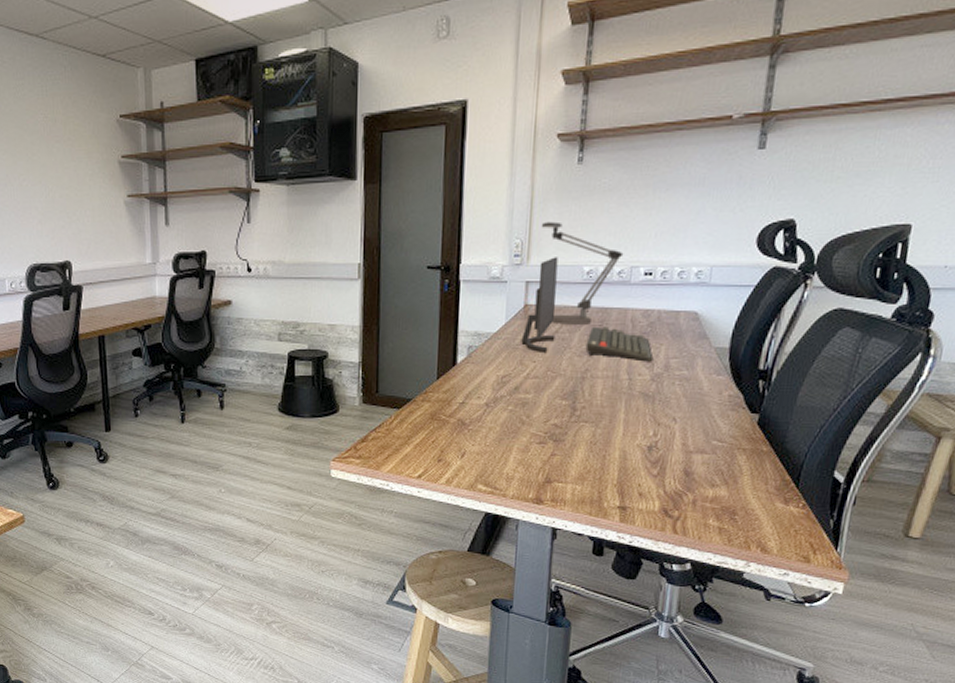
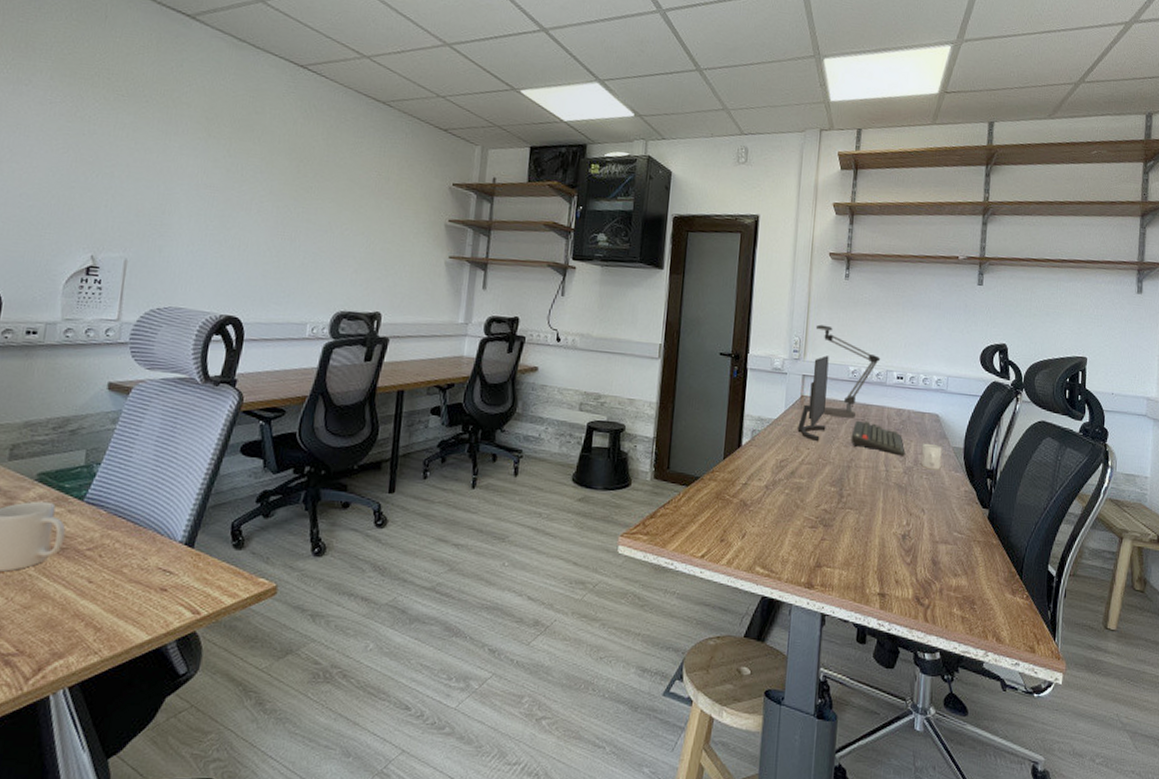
mug: none [673,345,702,376] -> present [920,443,943,472]

